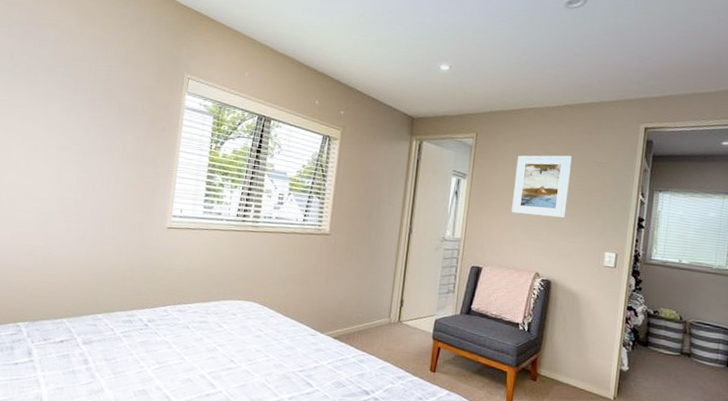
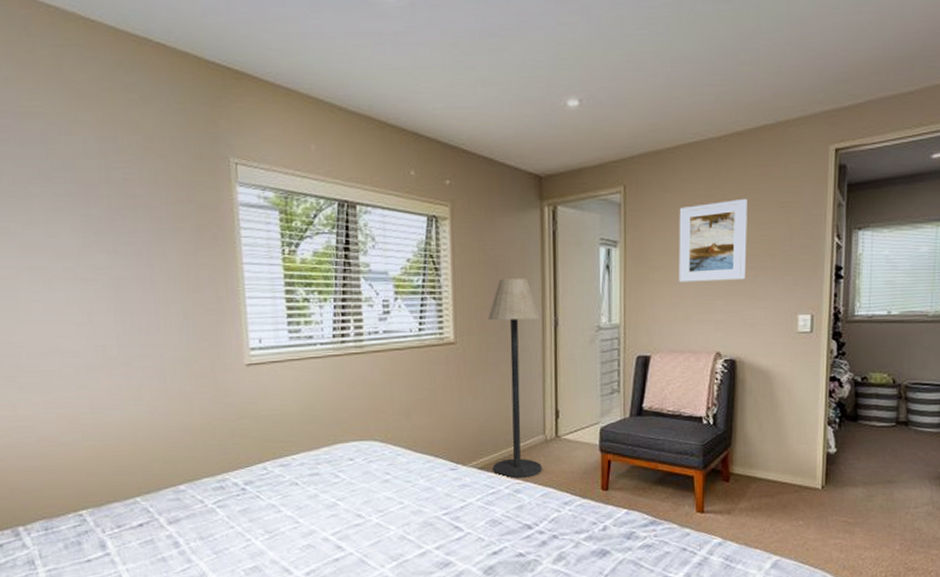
floor lamp: none [344,190,399,352] -> present [487,278,542,479]

